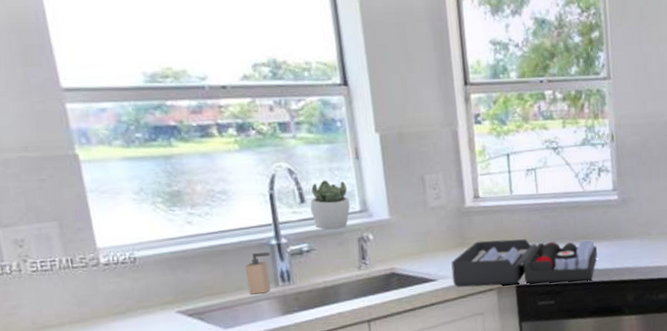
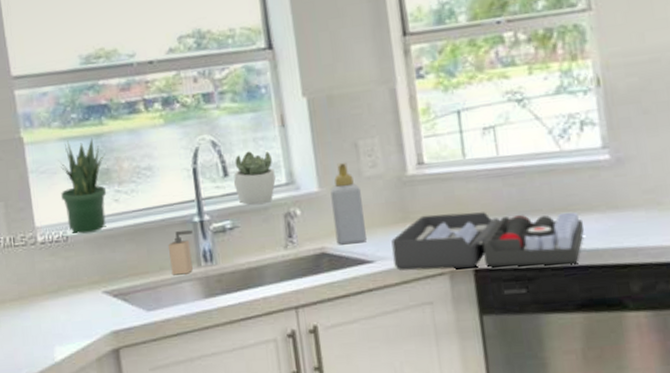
planter: none [121,159,179,256] -> present [58,137,107,235]
soap bottle: none [399,193,430,266] -> present [330,162,367,245]

